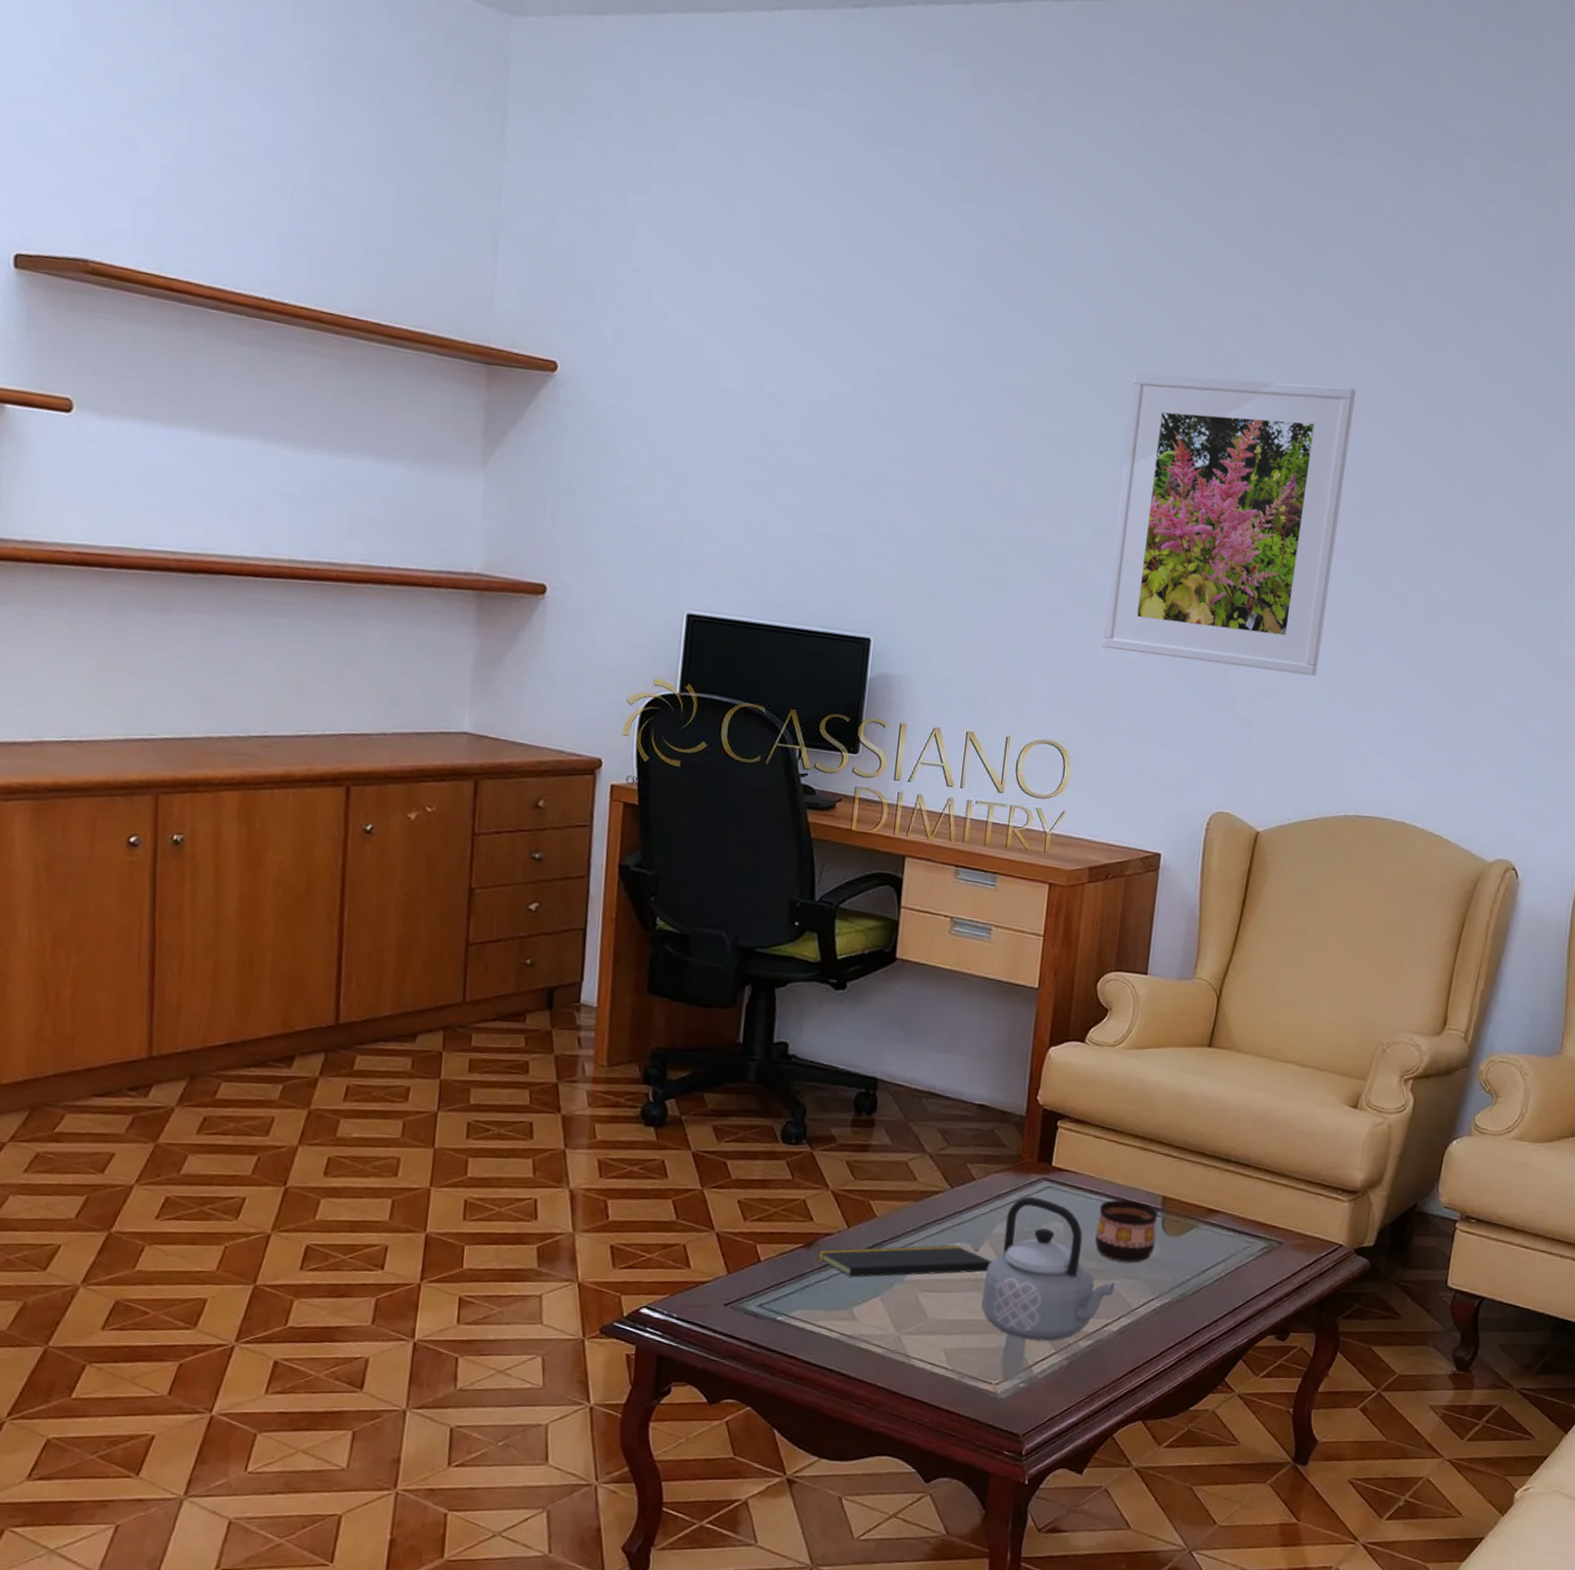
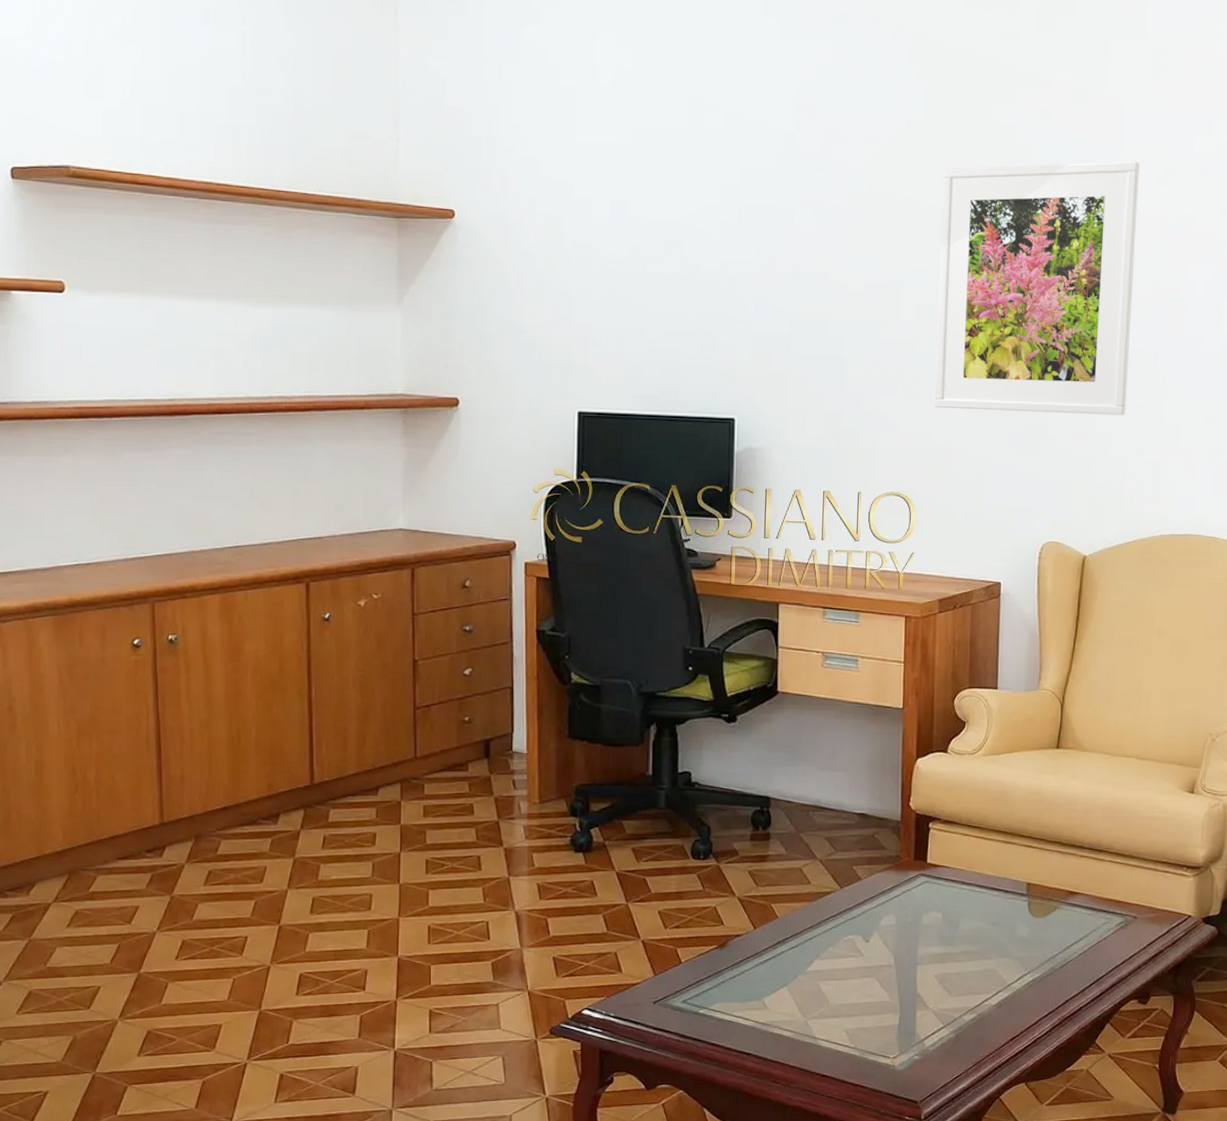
notepad: present [817,1245,992,1278] -> none [729,938,882,972]
teapot: present [981,1196,1115,1342] -> none [875,891,991,1018]
cup: present [1095,1199,1158,1263] -> none [970,888,1025,943]

